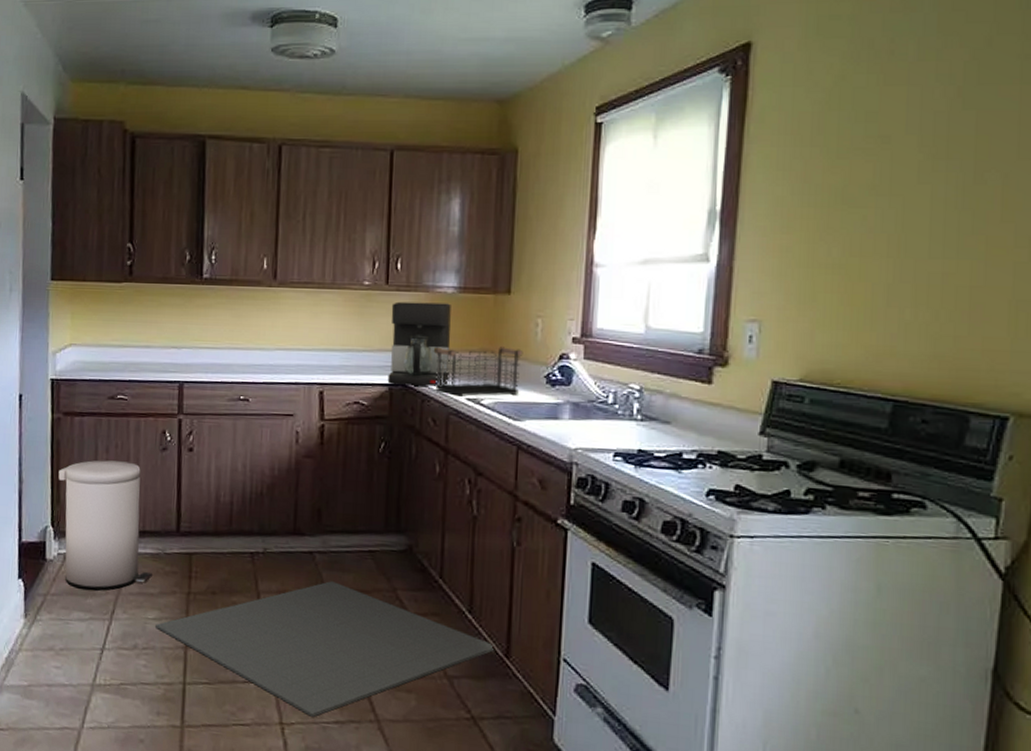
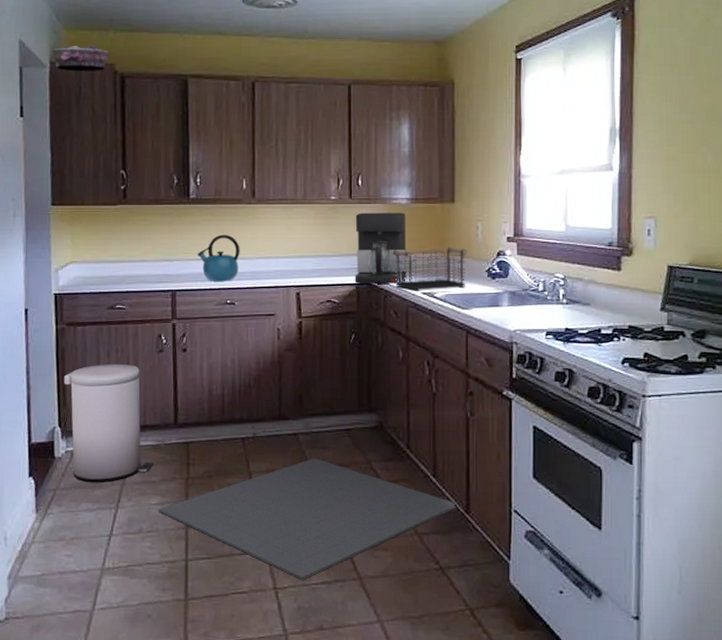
decorative basket: none [58,99,119,130] -> present [53,44,109,72]
kettle: none [209,320,258,375] -> present [197,234,240,282]

